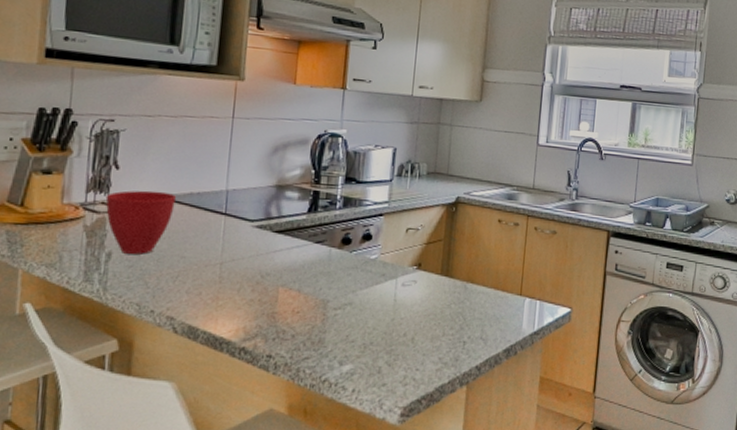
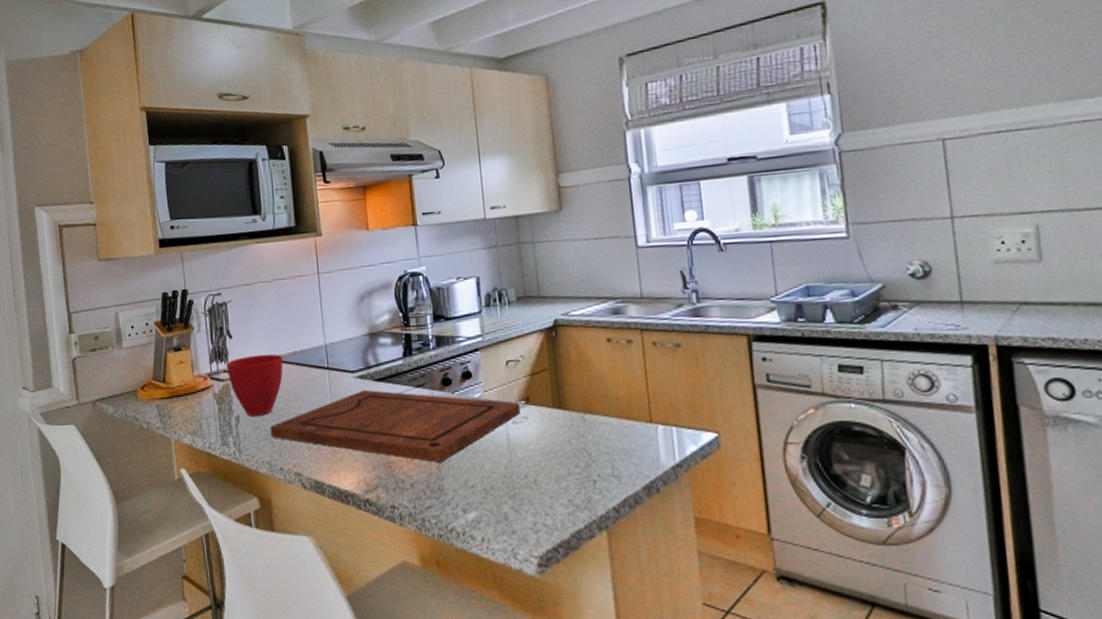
cutting board: none [145,240,412,316] -> present [269,390,521,462]

